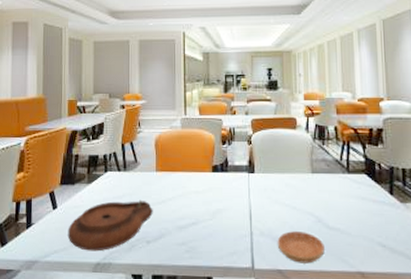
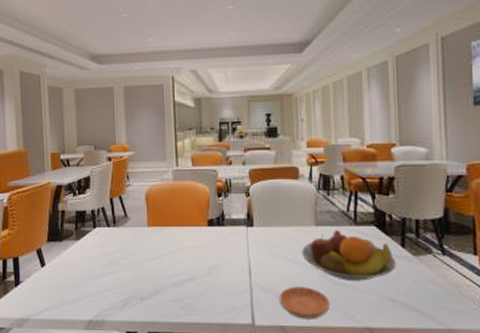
plate: present [67,199,153,252] -> none [58,256,146,309]
fruit bowl: none [299,176,386,227] -> present [301,229,397,281]

